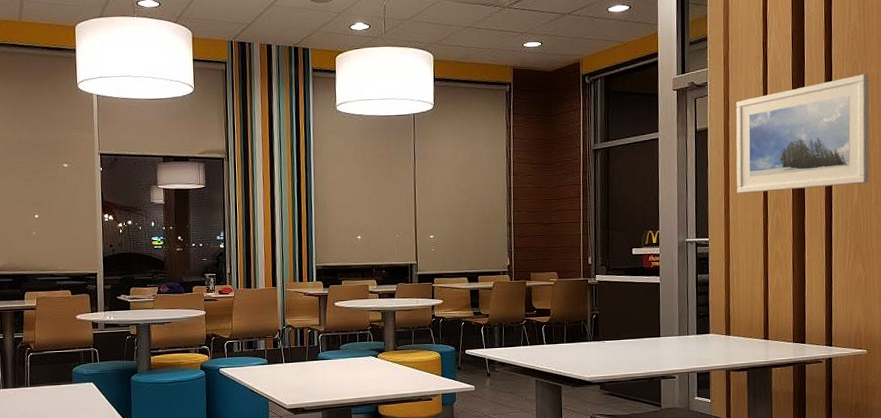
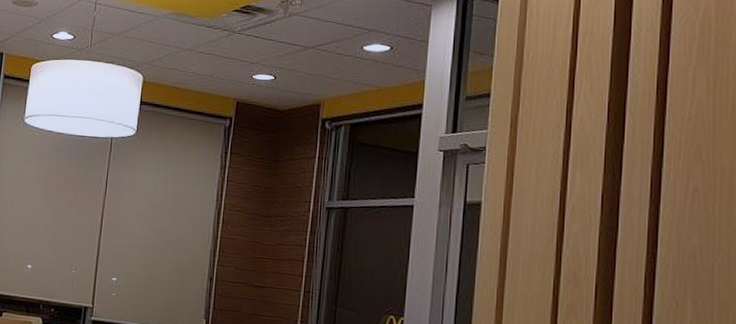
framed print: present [736,73,870,193] -> none [515,162,717,303]

